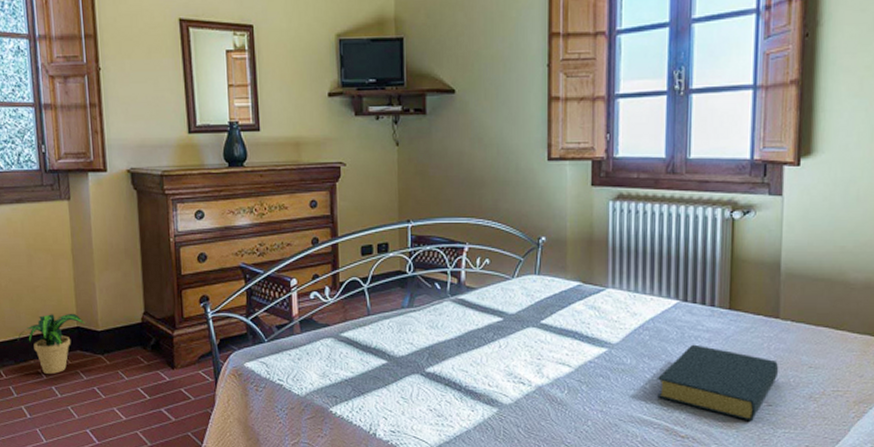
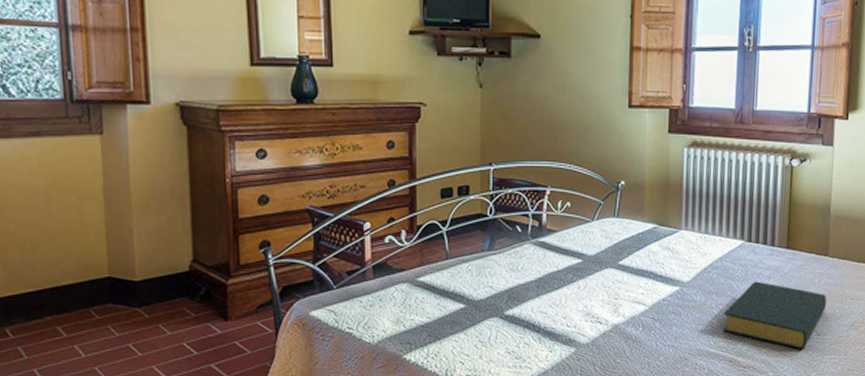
potted plant: present [17,313,84,374] -> none [30,261,118,331]

